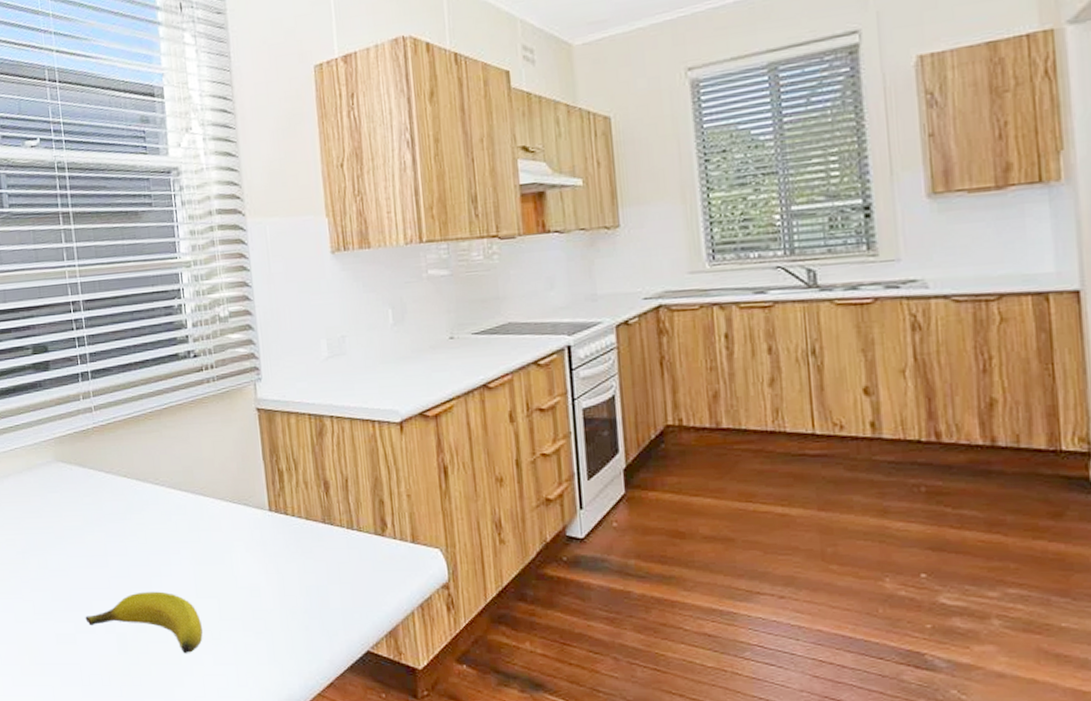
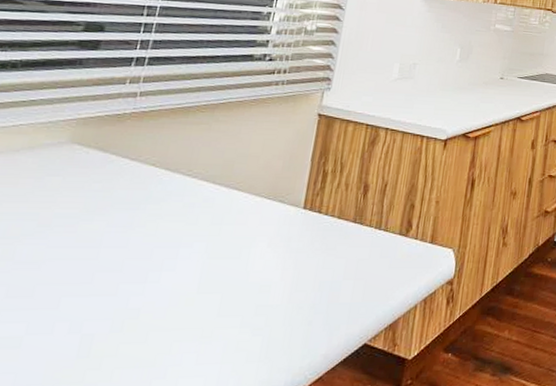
banana: present [85,591,203,654] -> none [44,286,195,355]

